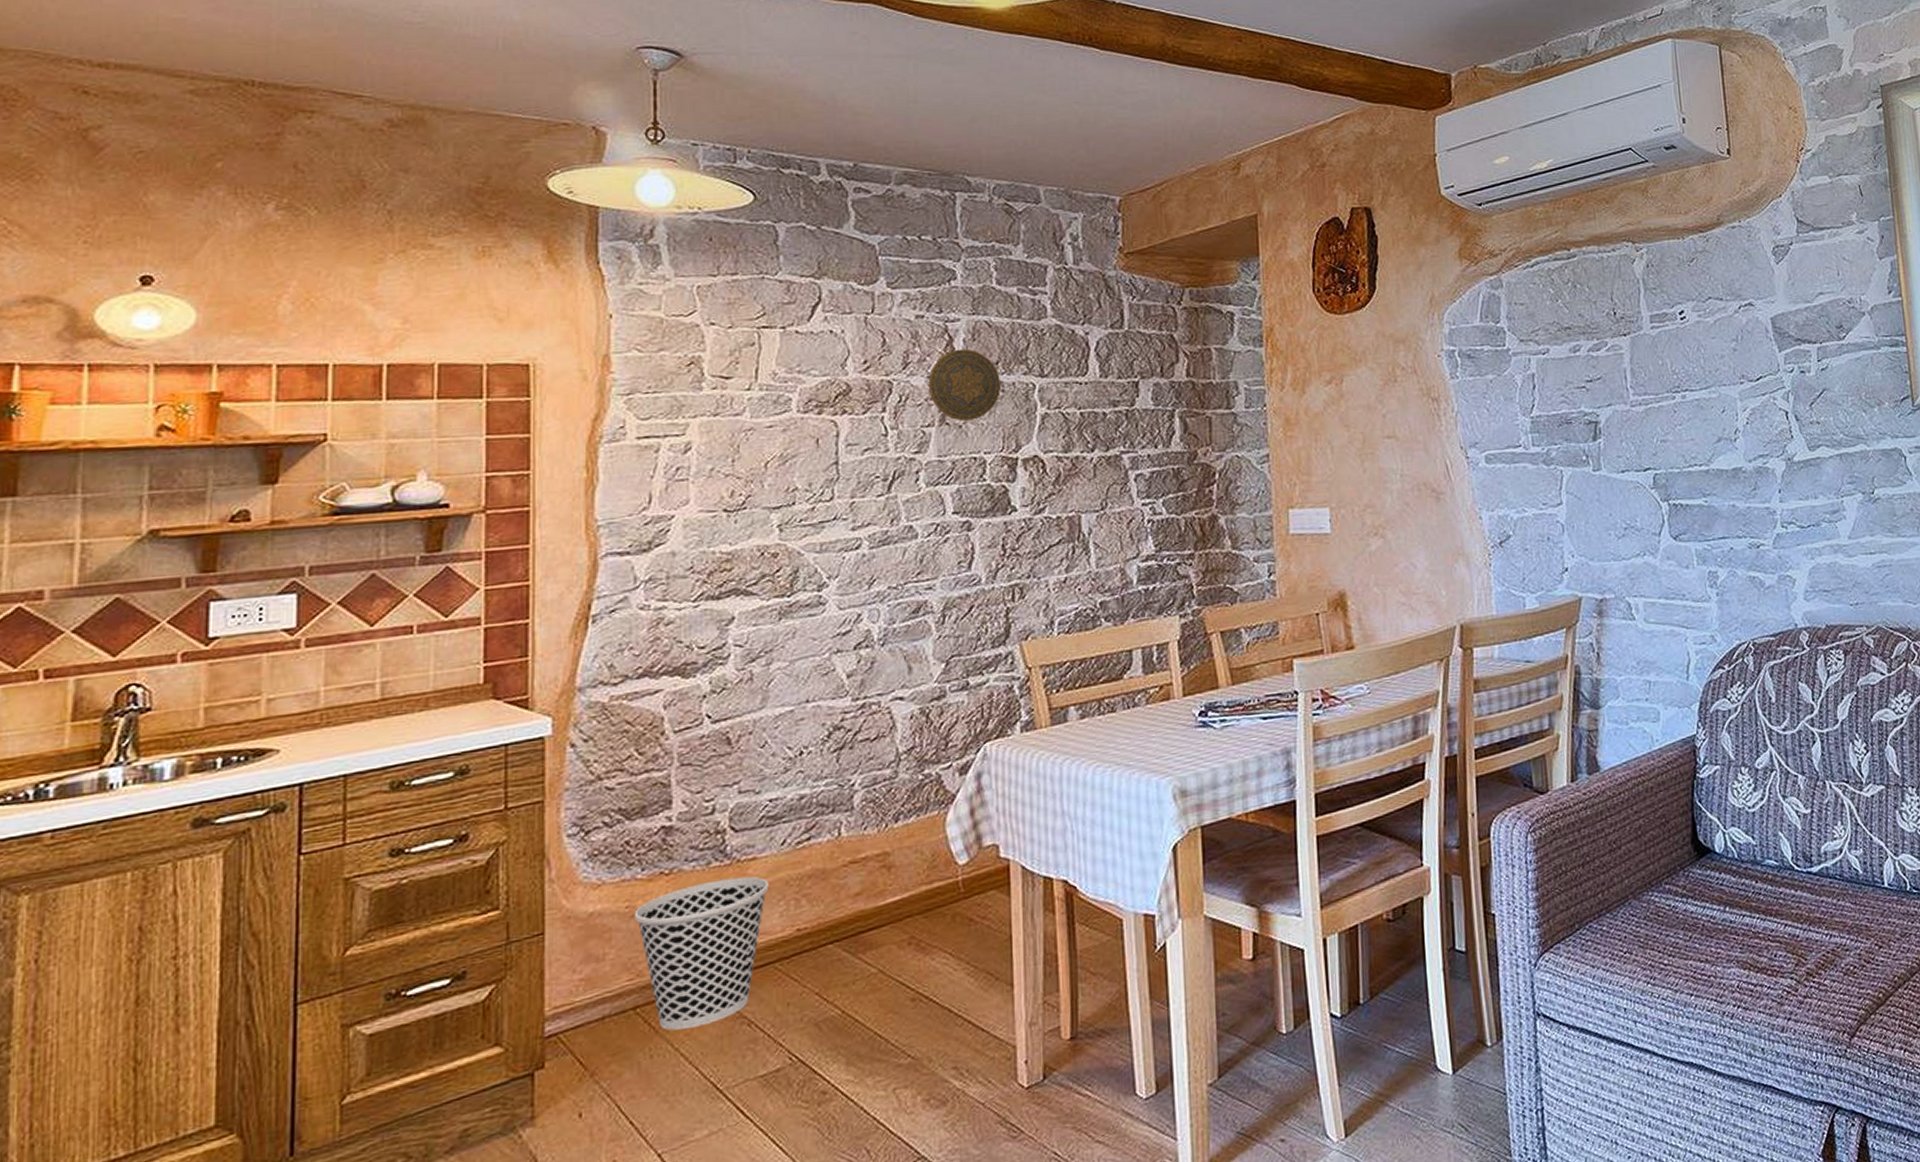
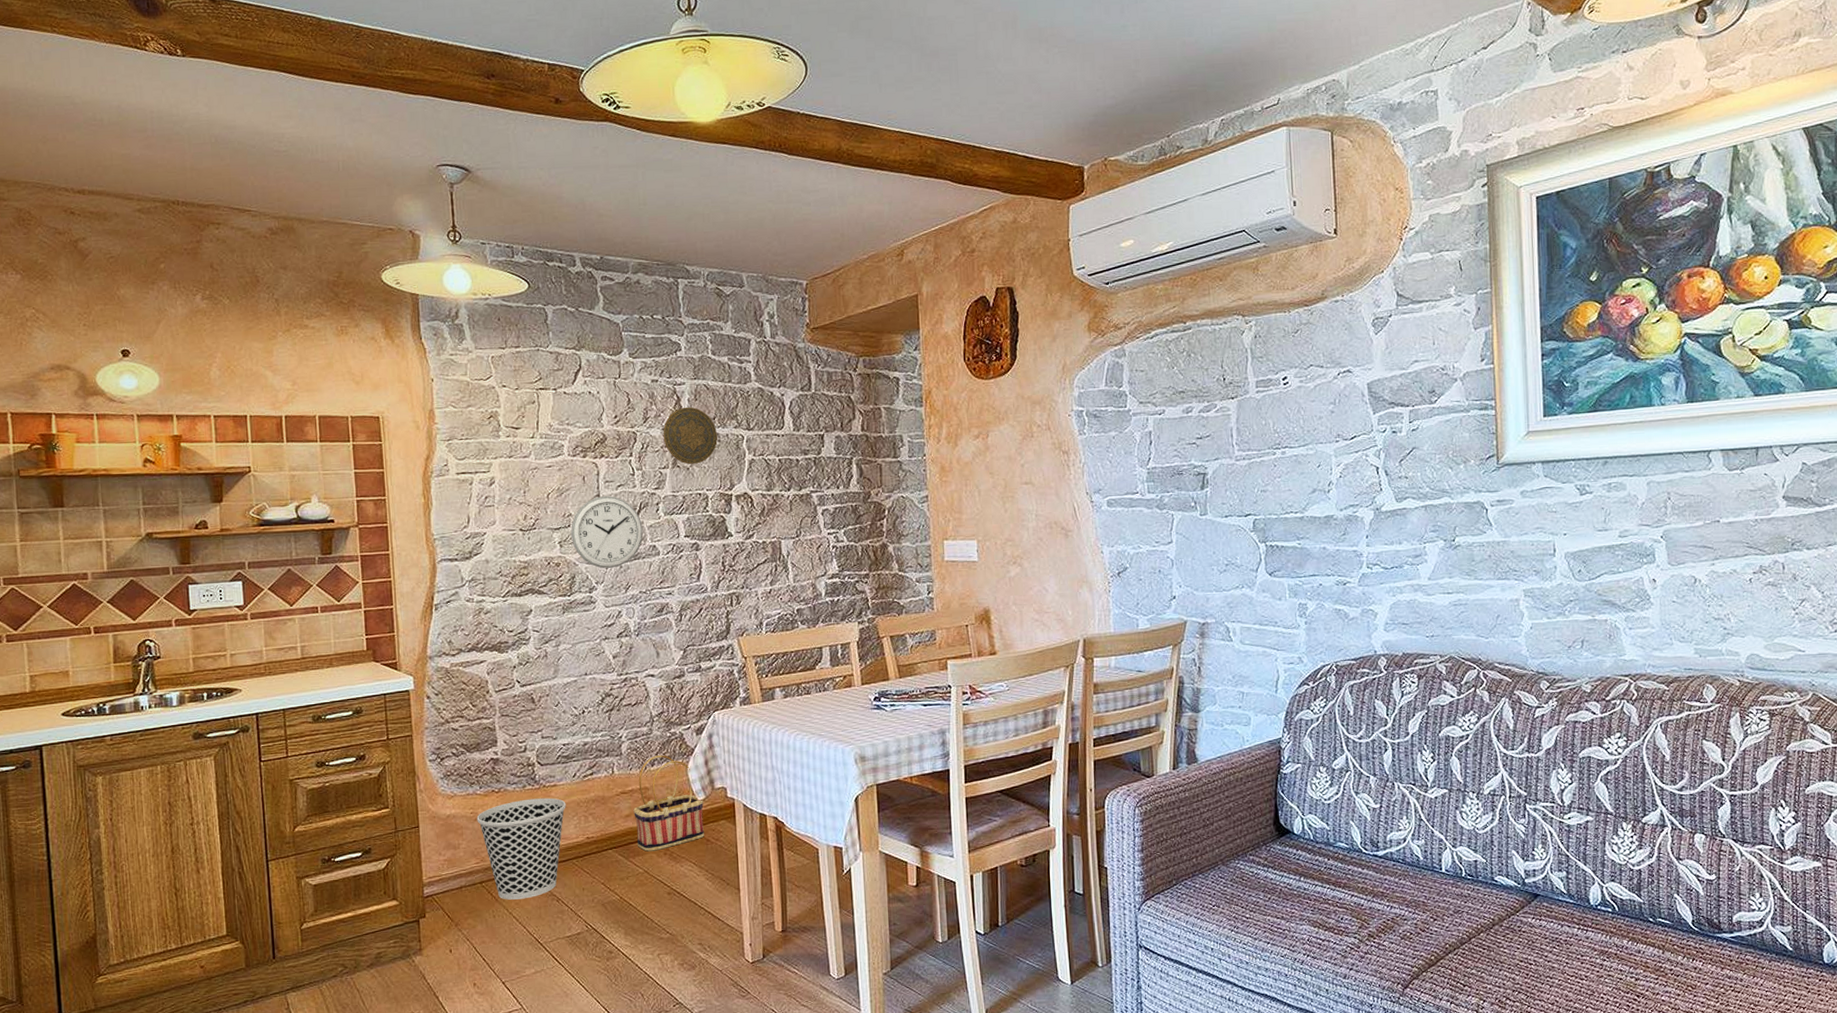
wall clock: none [795,463,896,559] -> present [570,496,643,569]
basket: none [866,805,966,943] -> present [633,755,704,852]

